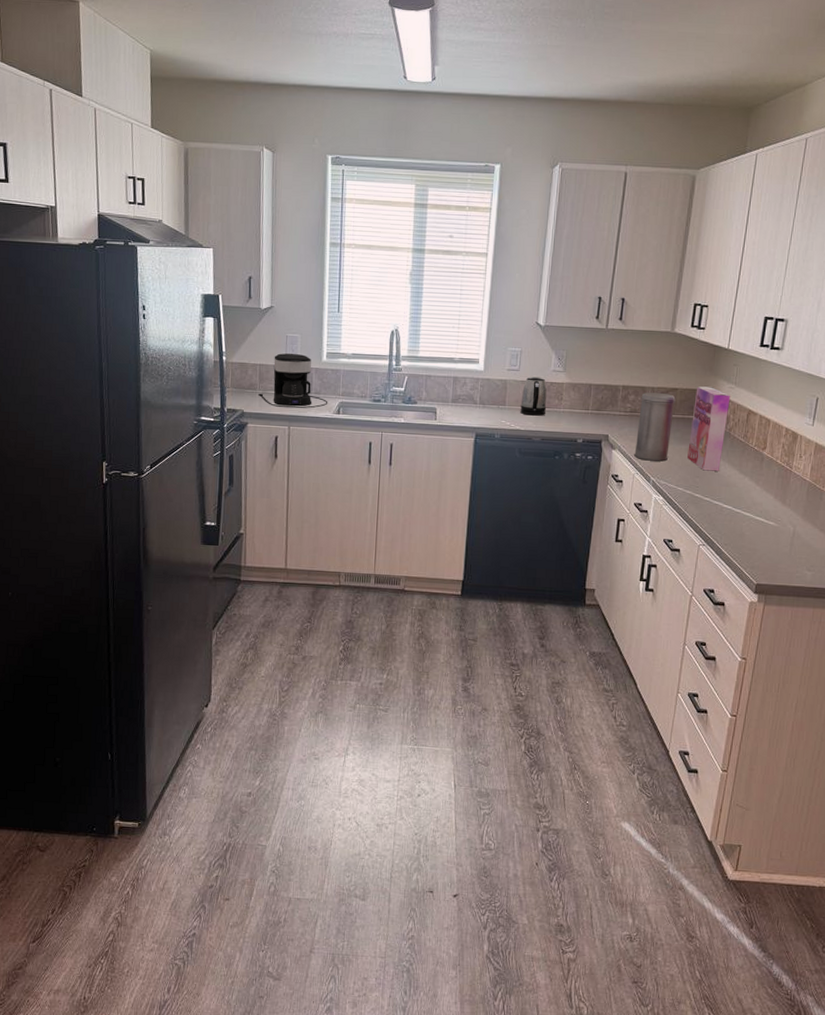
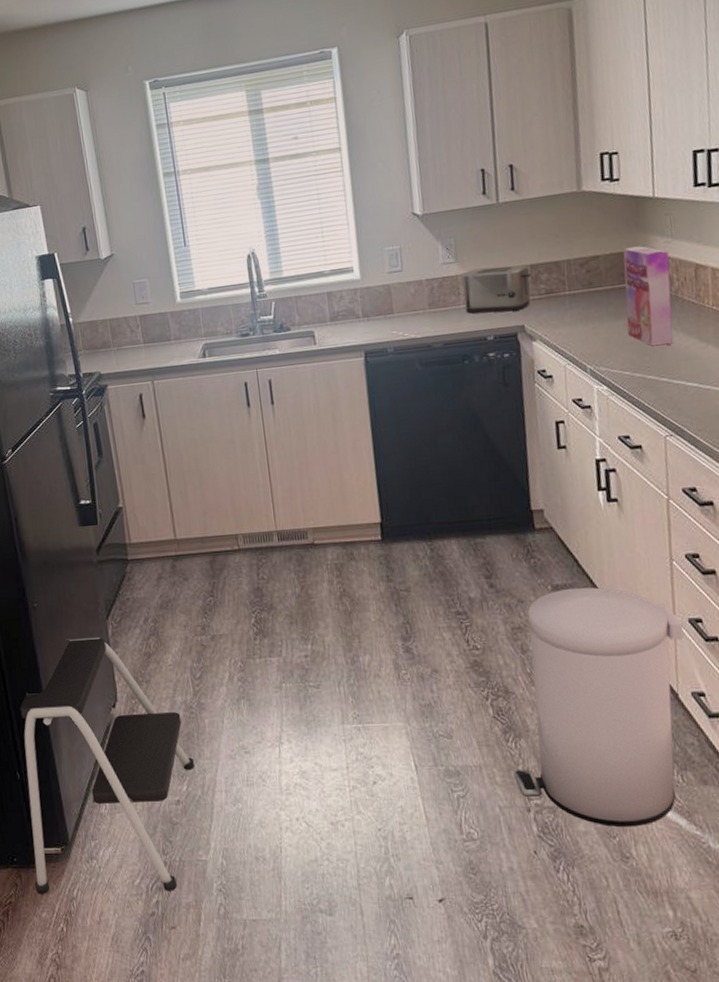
step stool: none [109,642,269,869] -> present [19,637,194,894]
coffee maker: present [258,353,328,409] -> none [113,299,191,362]
kettle: present [520,376,547,416] -> none [410,273,444,320]
pedal bin: none [532,656,683,851] -> present [514,587,685,827]
toaster: none [564,380,623,423] -> present [462,264,532,314]
canister: present [634,392,676,462] -> none [555,263,604,347]

